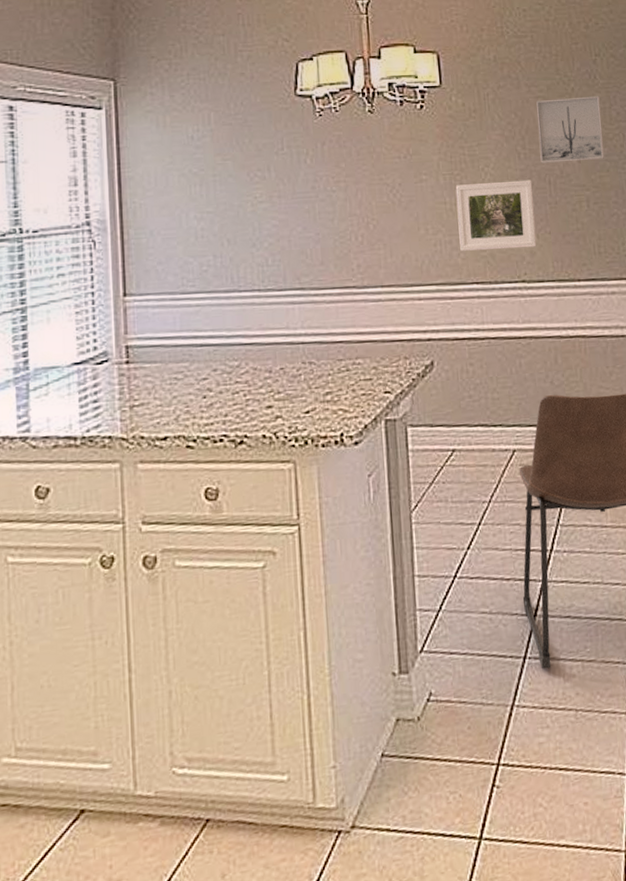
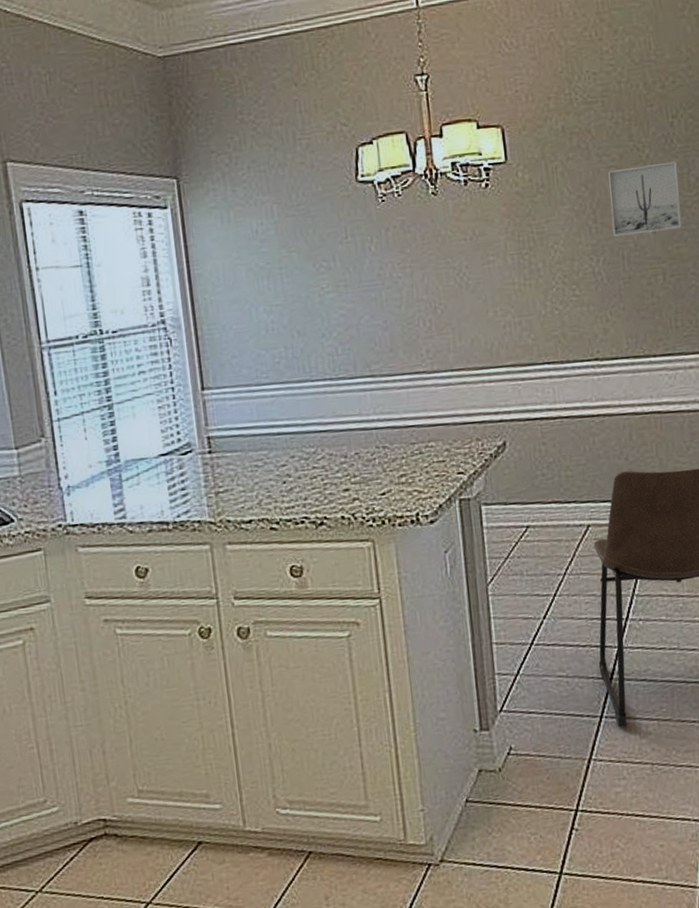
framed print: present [455,180,537,251] -> none [524,255,610,332]

